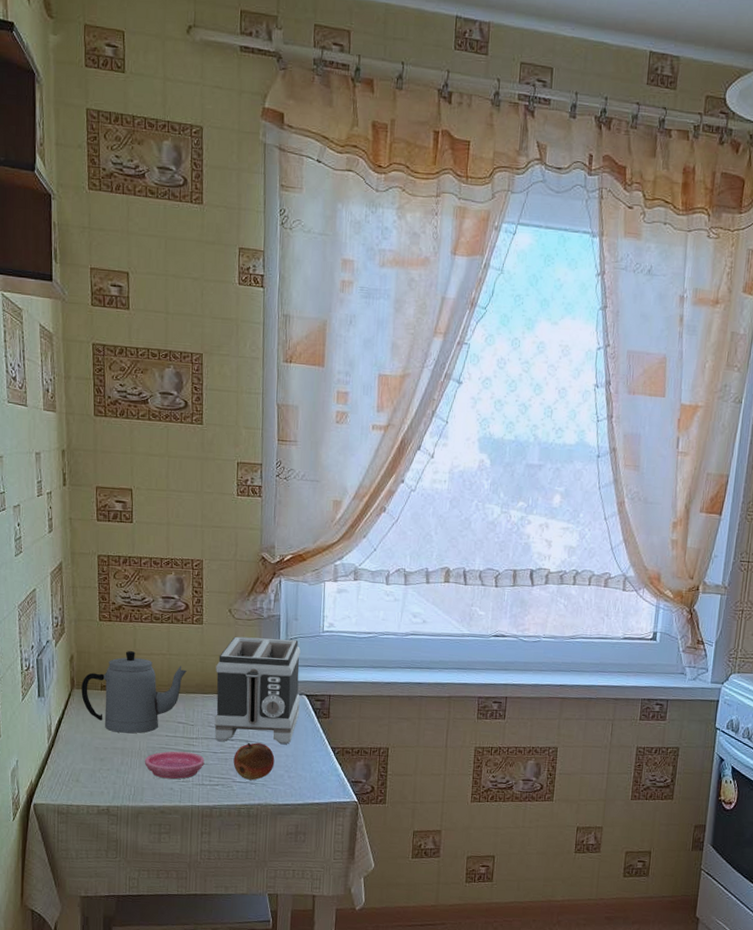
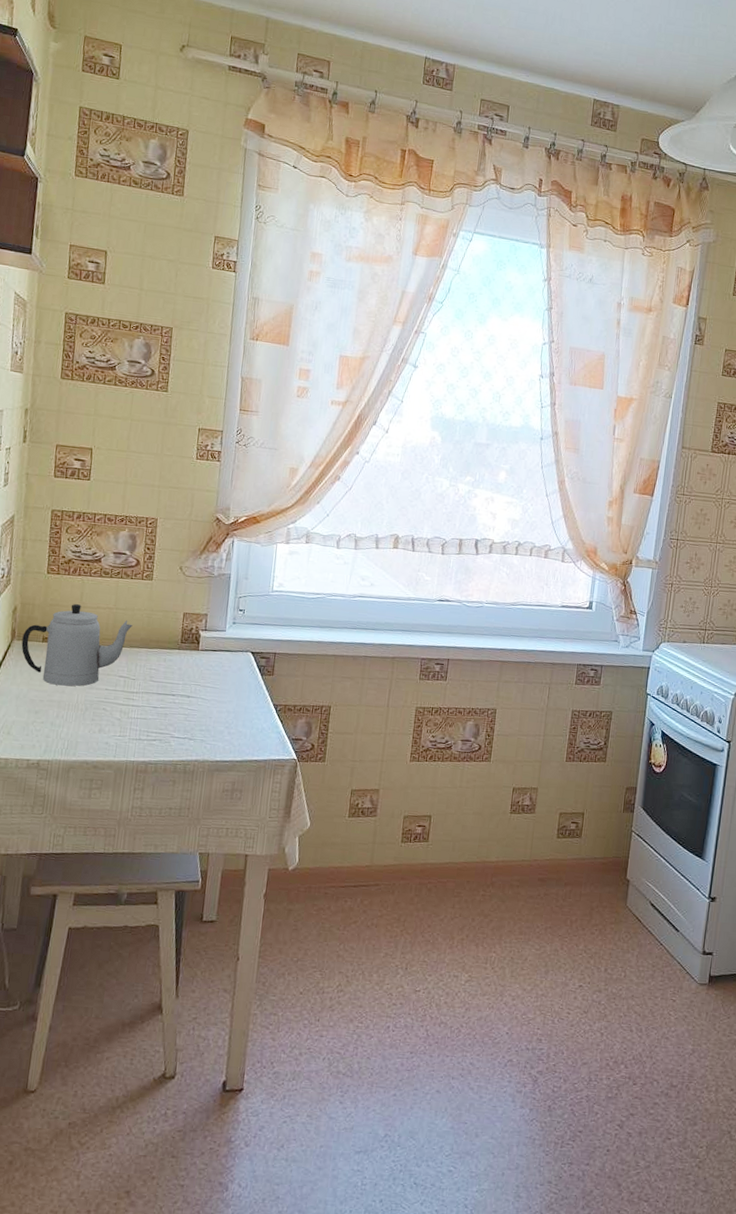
saucer: present [145,751,205,780] -> none [81,704,144,734]
toaster: present [214,636,301,744] -> none [156,593,249,700]
fruit: present [233,743,275,780] -> none [173,698,216,736]

